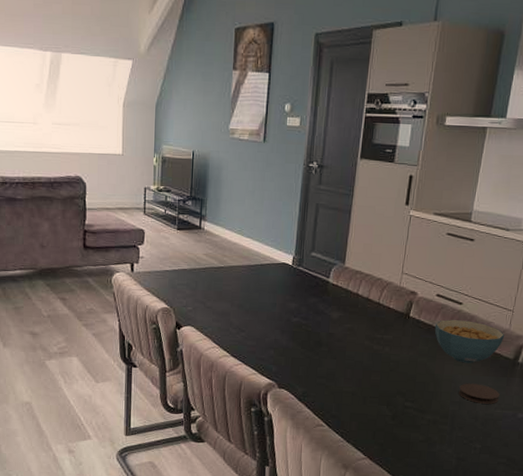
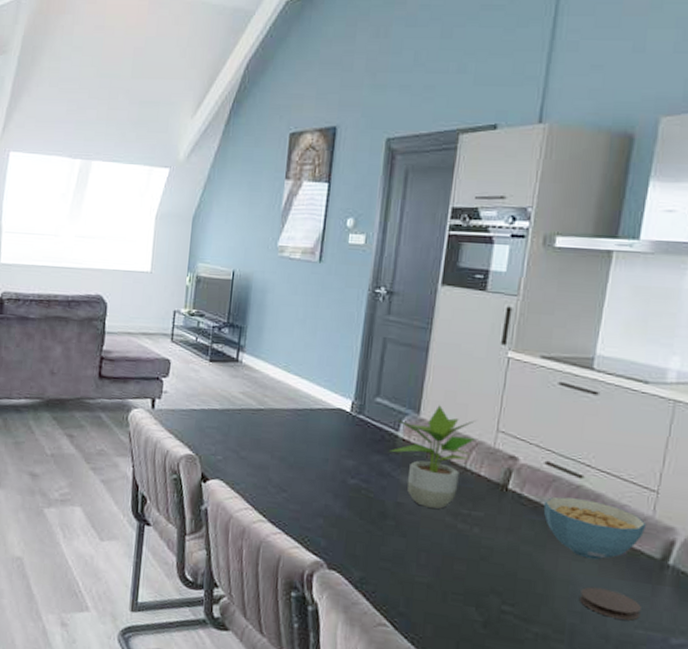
potted plant: none [323,256,386,336] -> present [390,405,475,509]

